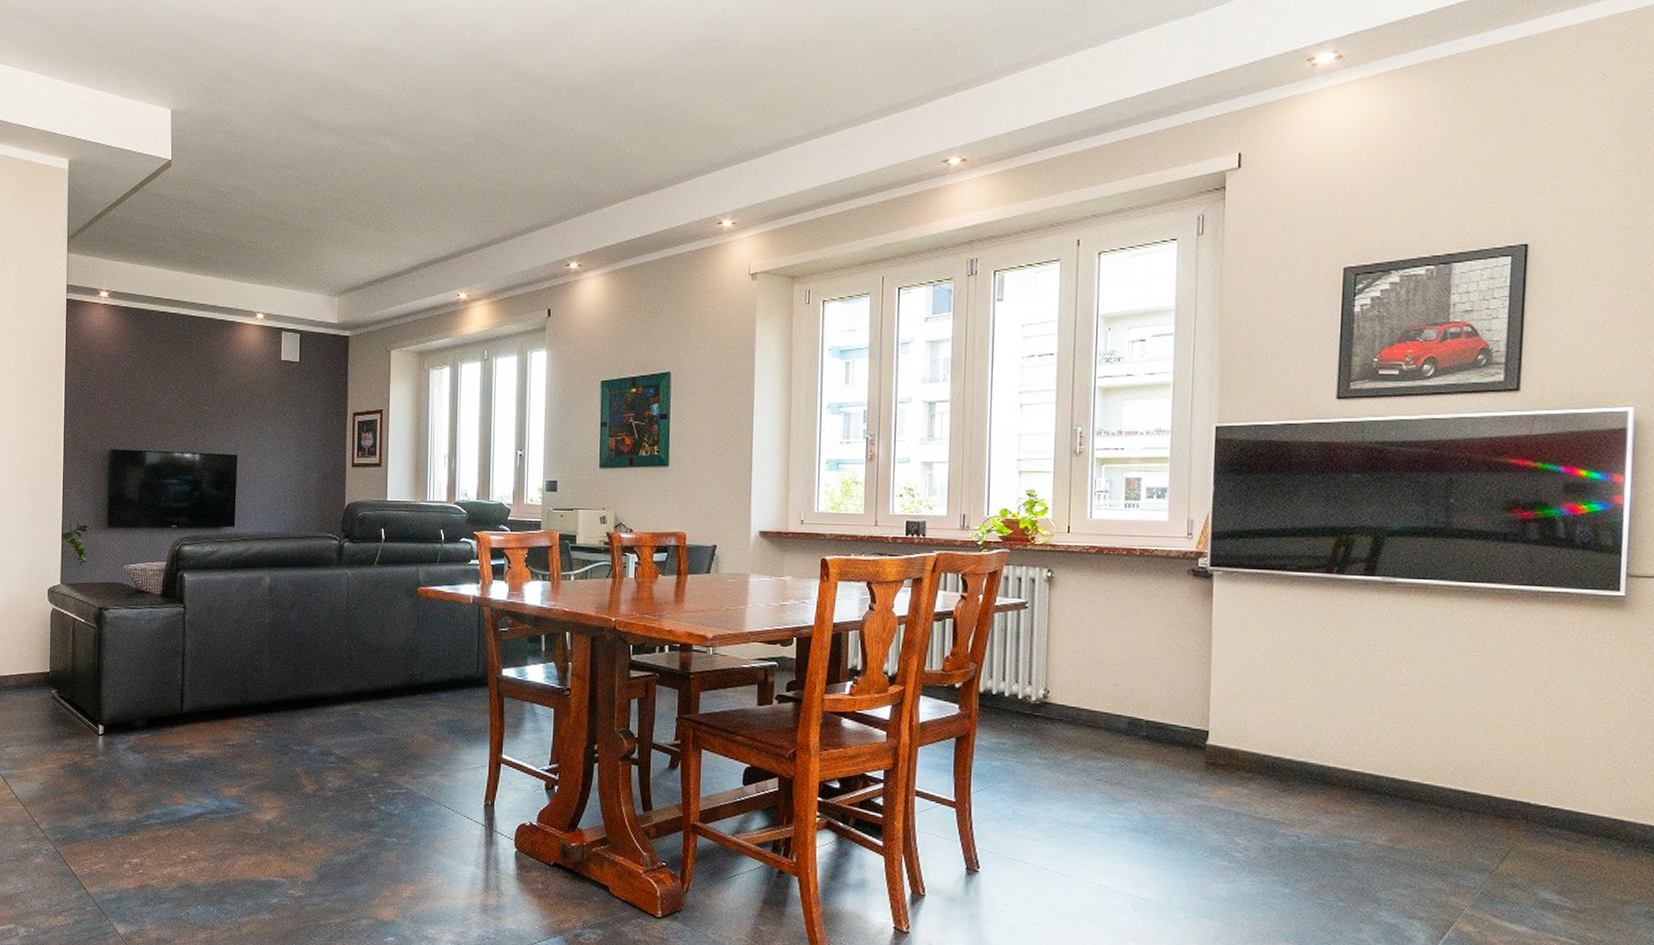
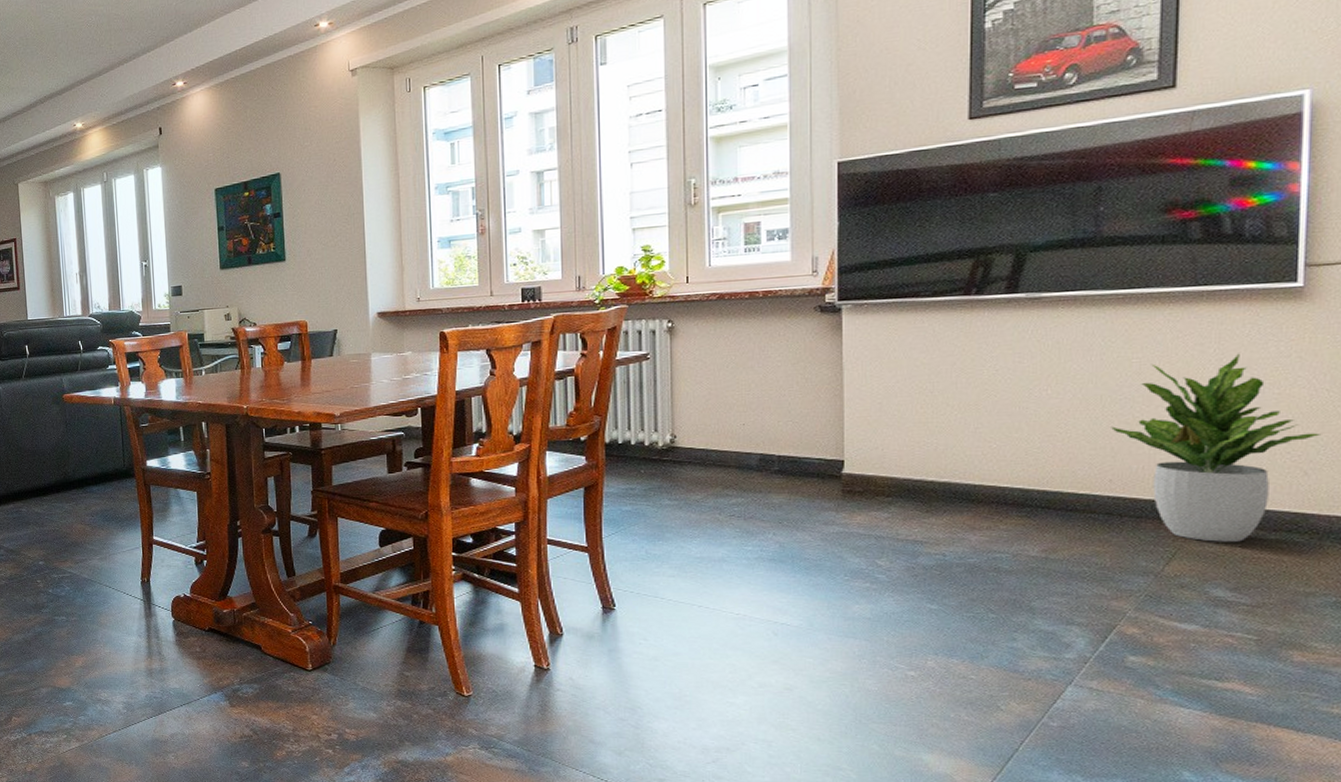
potted plant: none [1454,656,1638,845] -> present [1111,353,1322,542]

